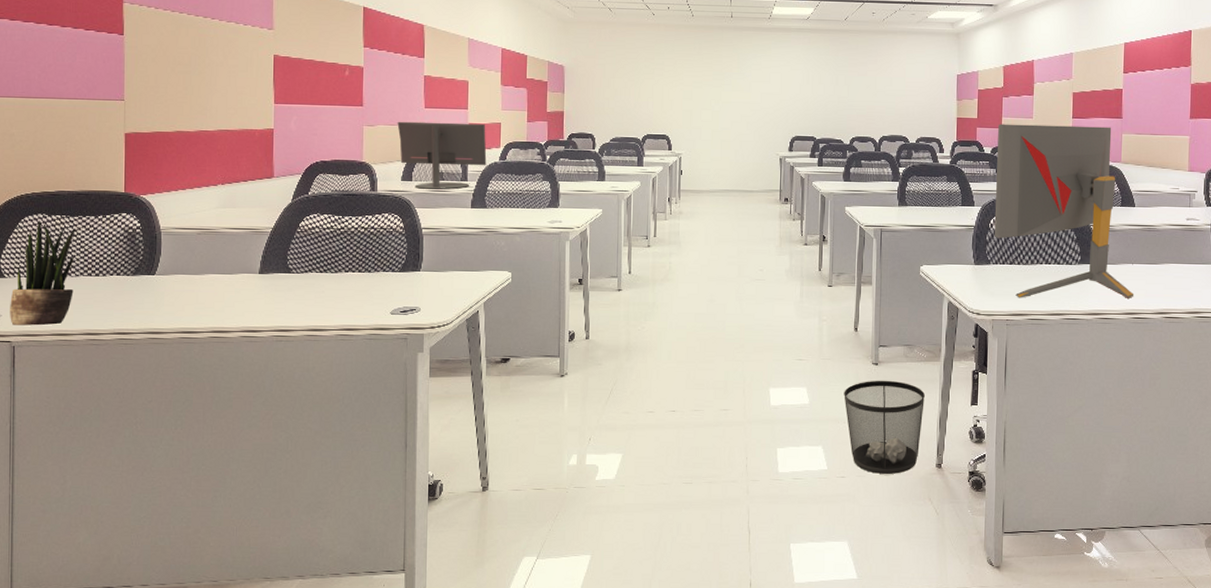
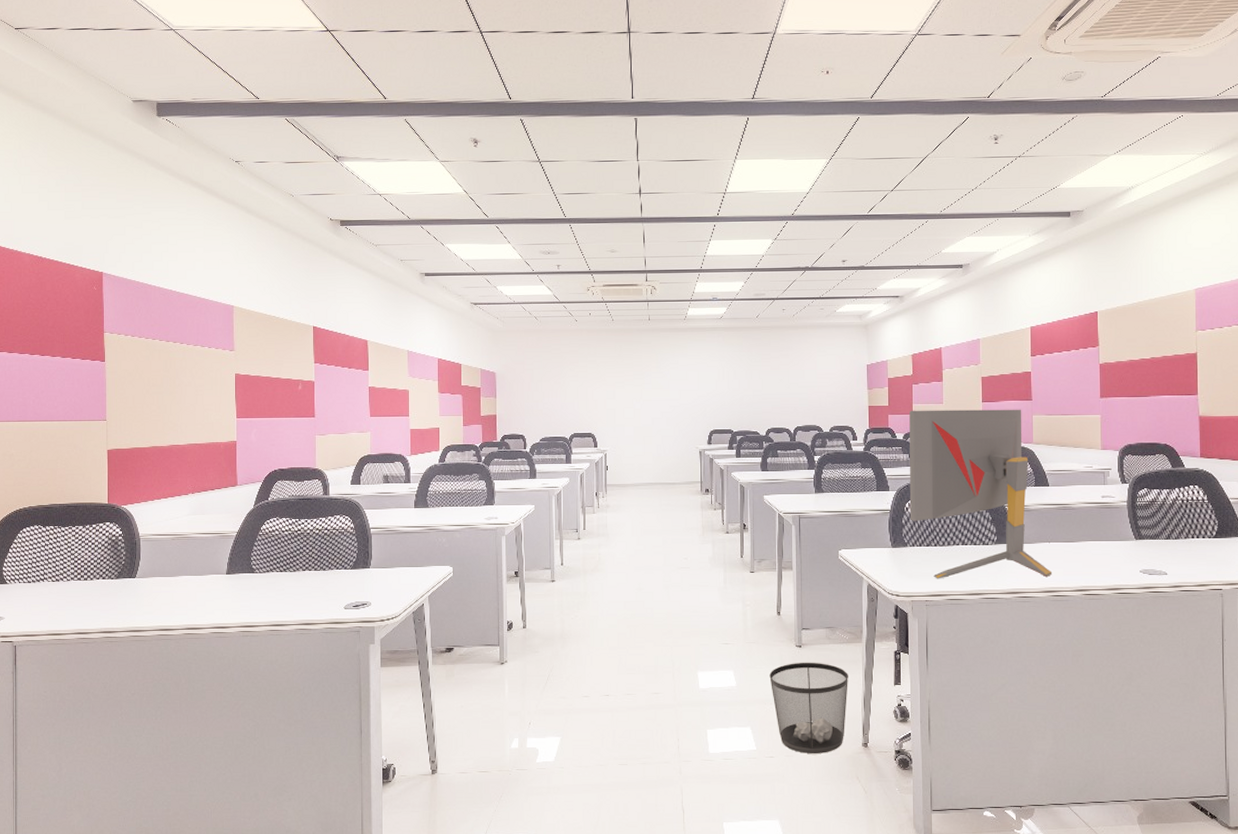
potted plant: present [10,220,76,326] -> none [12,531,67,627]
computer monitor: present [397,121,487,190] -> none [346,429,427,492]

